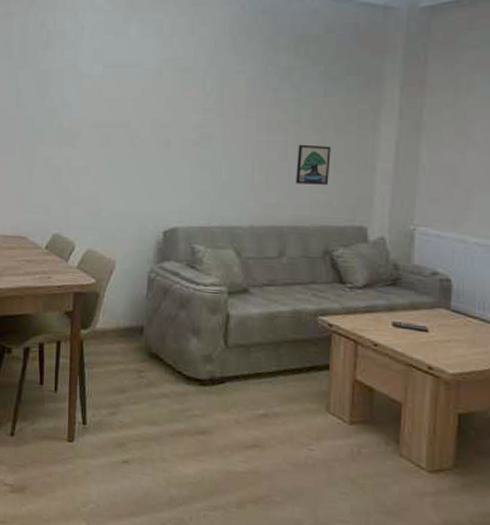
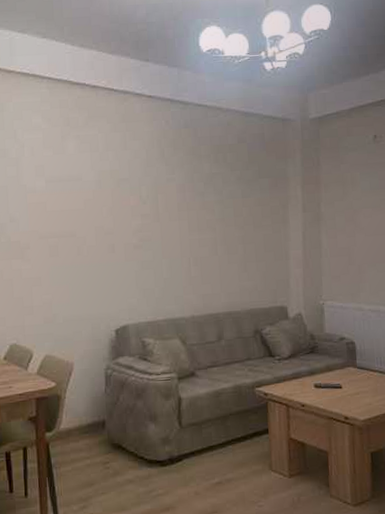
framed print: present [296,144,331,185] -> none [225,239,253,275]

